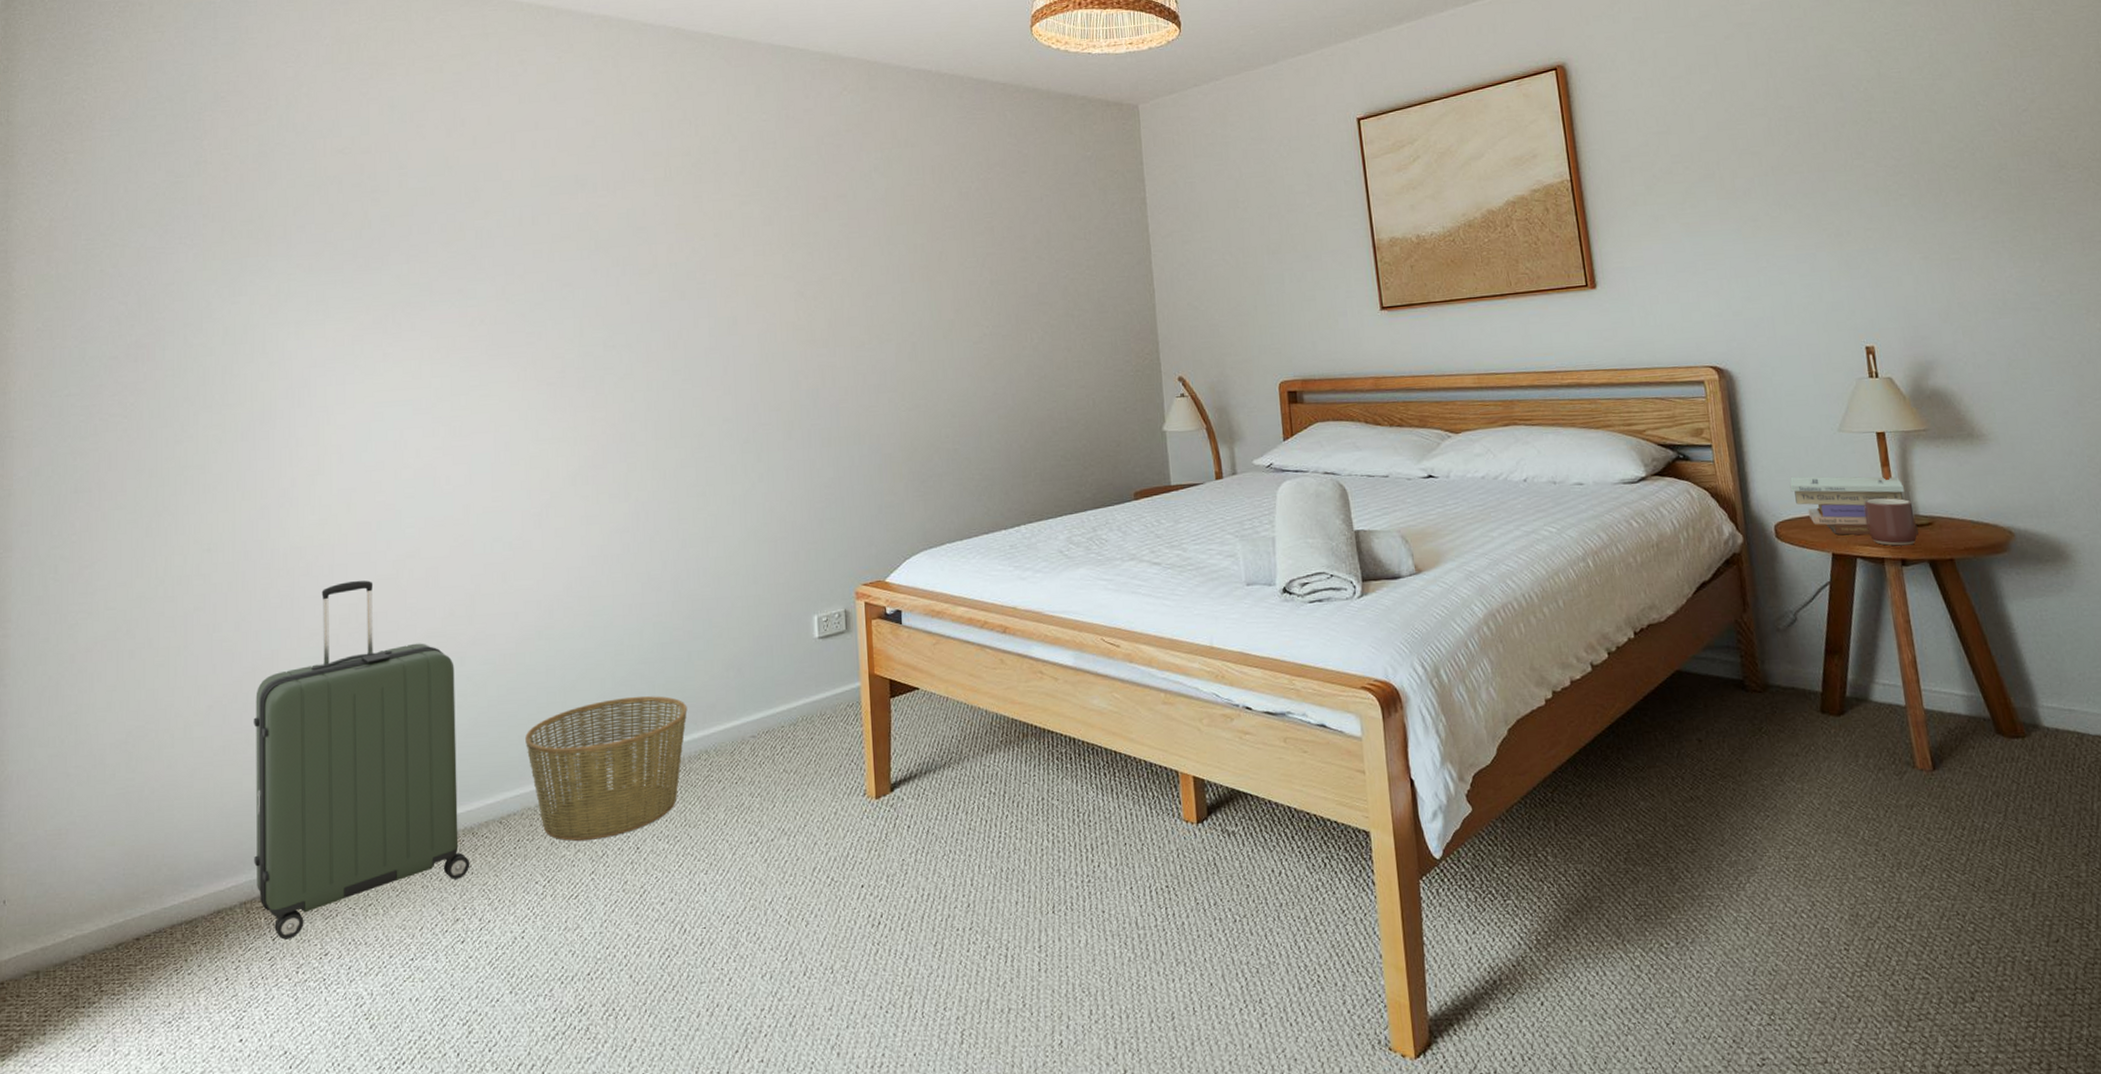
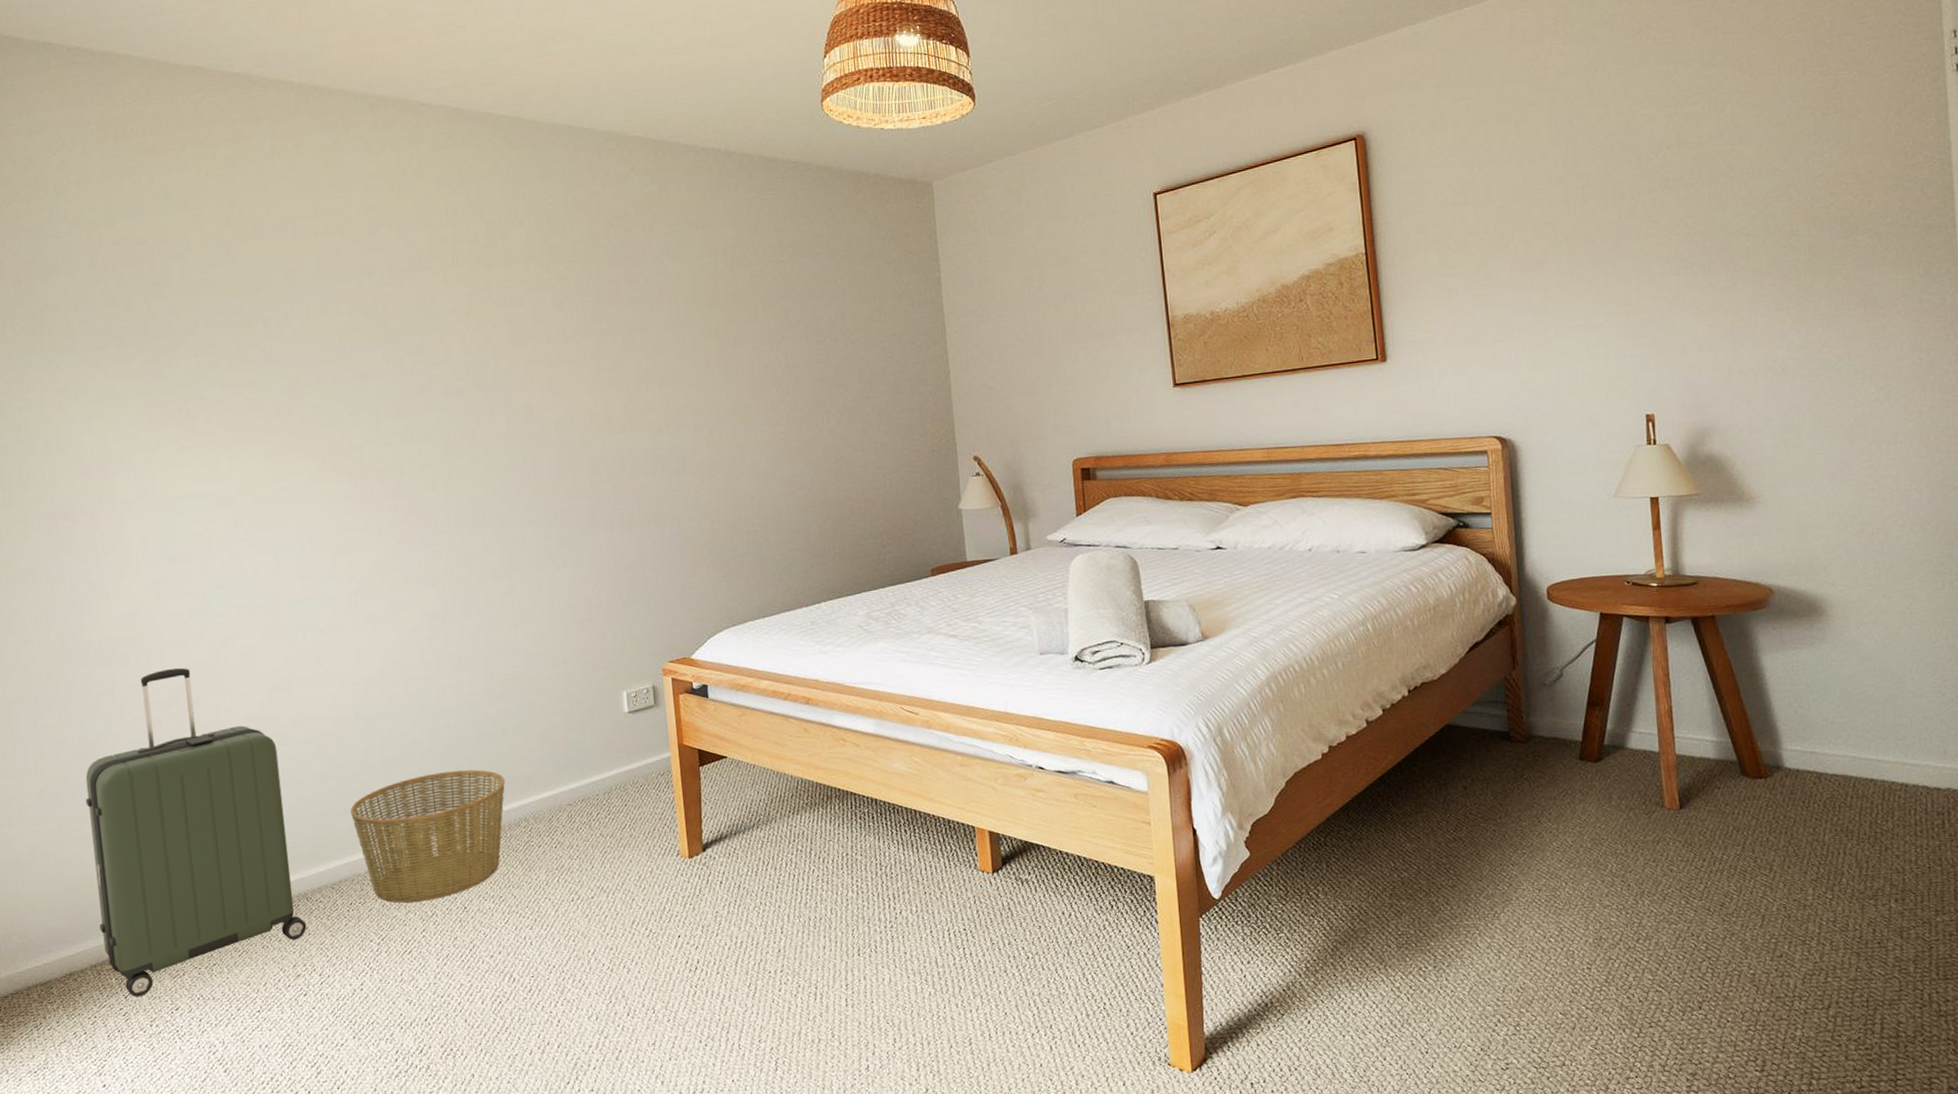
books: present [1789,476,1919,535] -> none [1564,539,1683,596]
mug: present [1864,498,1917,546] -> none [1633,559,1682,605]

